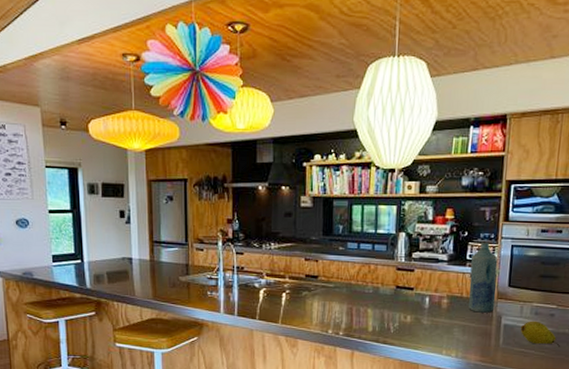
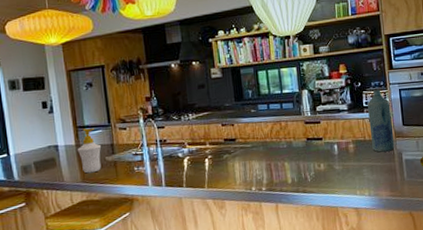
soap bottle: none [151,244,176,291] -> present [77,128,102,174]

